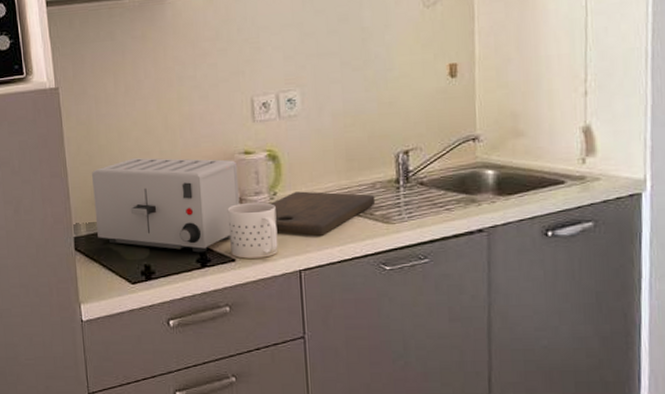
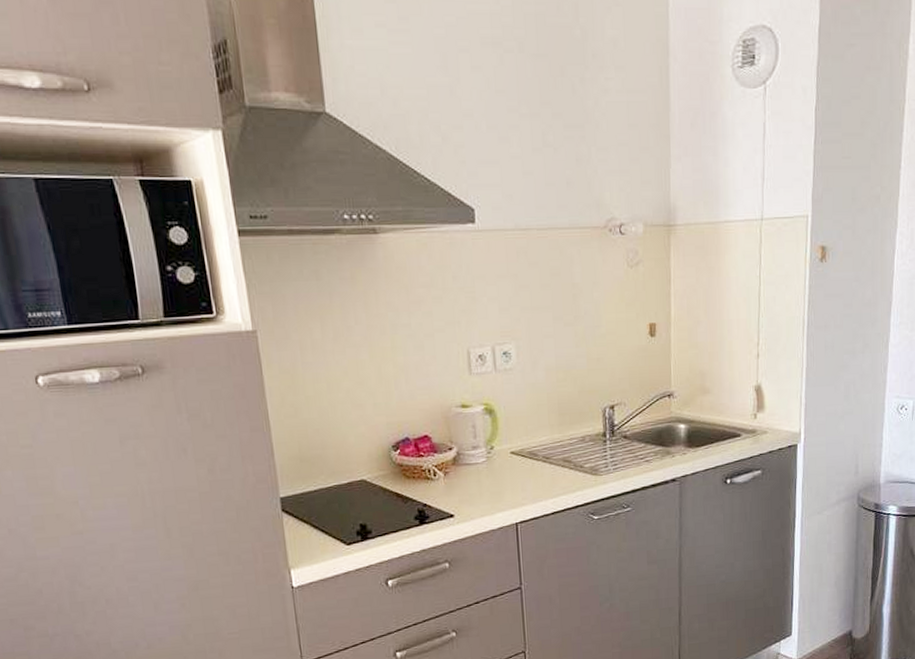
toaster: present [92,157,240,253] -> none [299,410,458,510]
mug: present [227,202,279,259] -> none [445,456,496,514]
cutting board: present [270,191,376,236] -> none [487,445,585,489]

